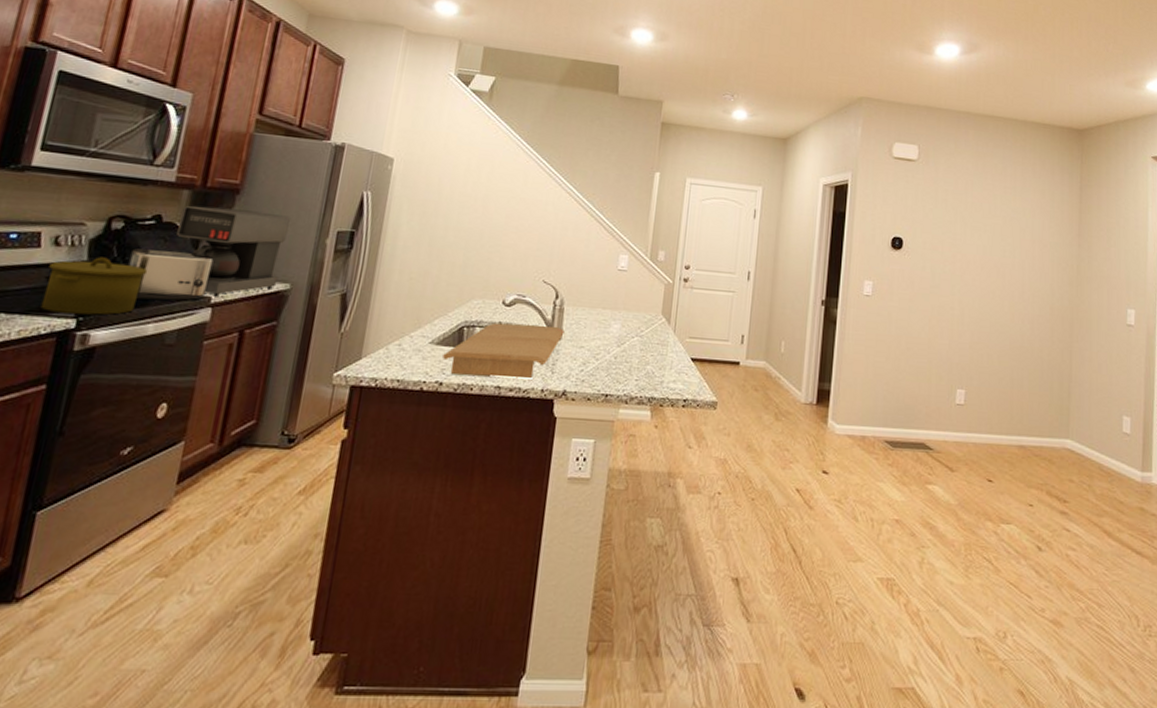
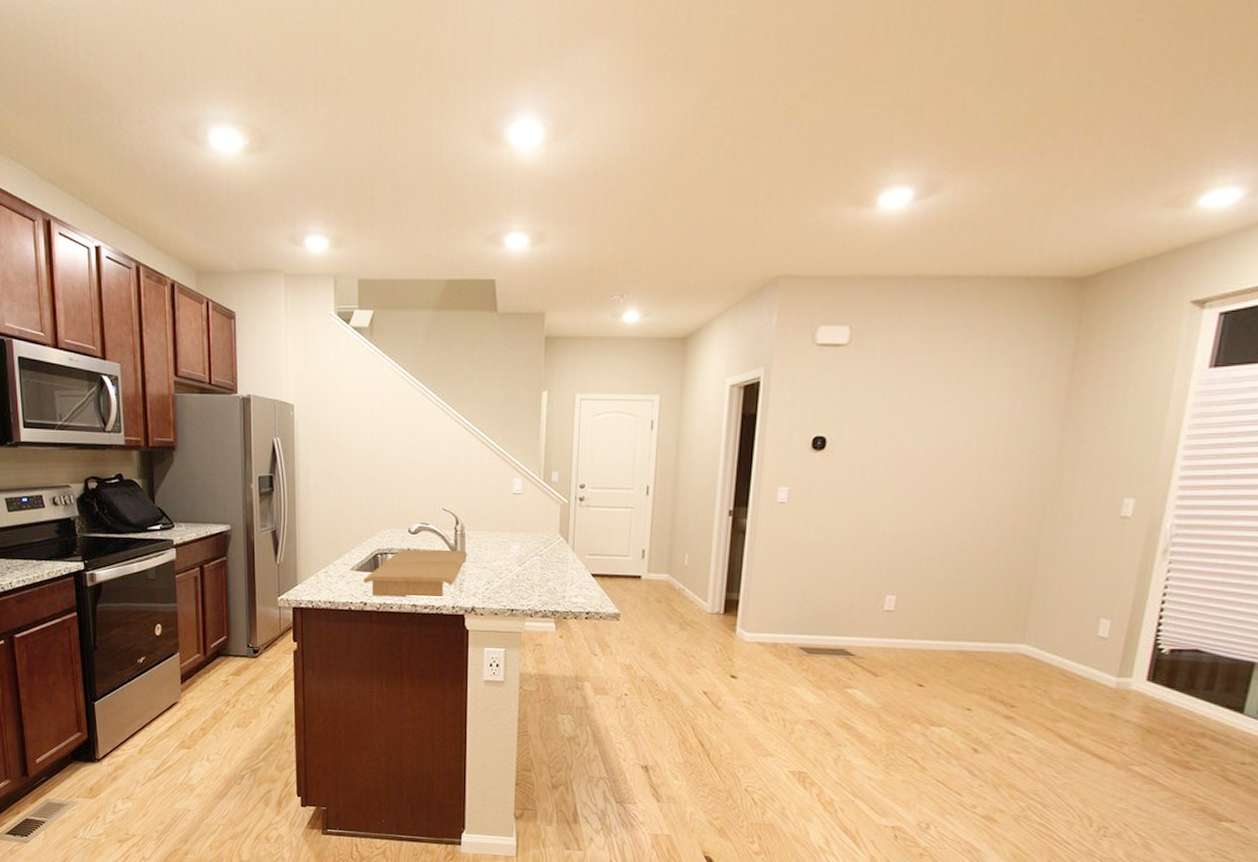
cooking pot: present [40,257,148,315] -> none [54,512,123,558]
toaster: present [127,249,218,302] -> none [107,503,172,545]
coffee maker: present [177,206,290,297] -> none [136,463,220,539]

